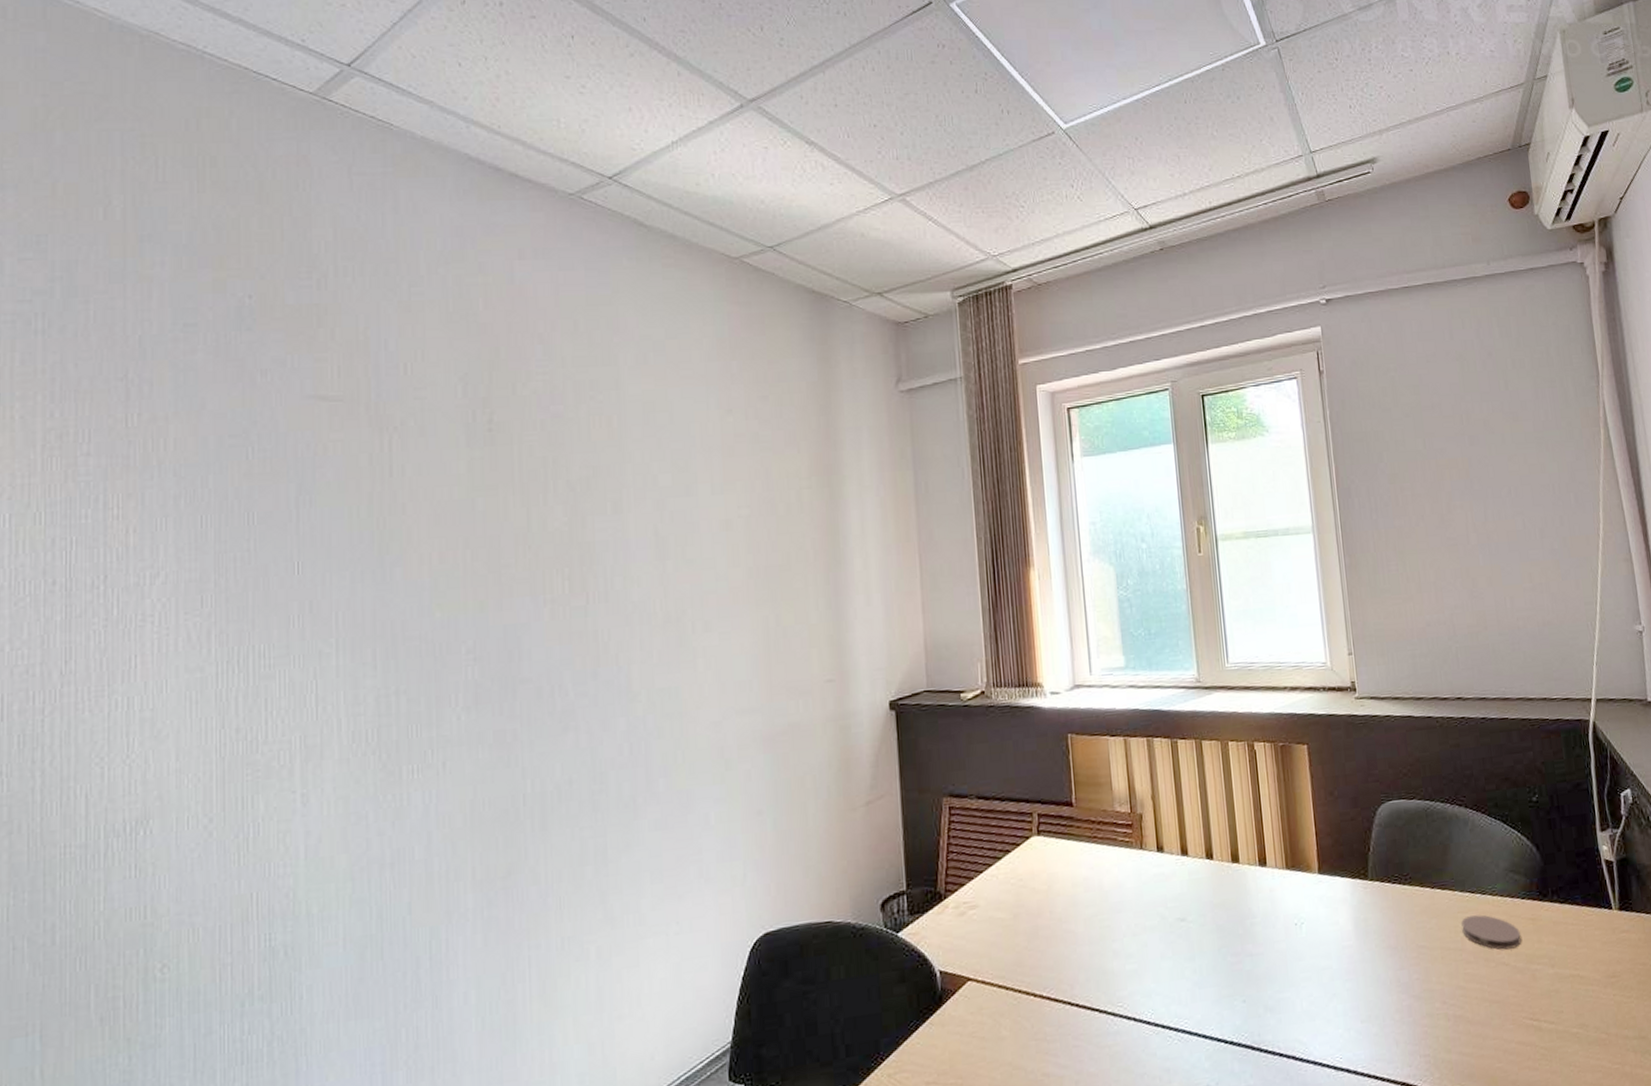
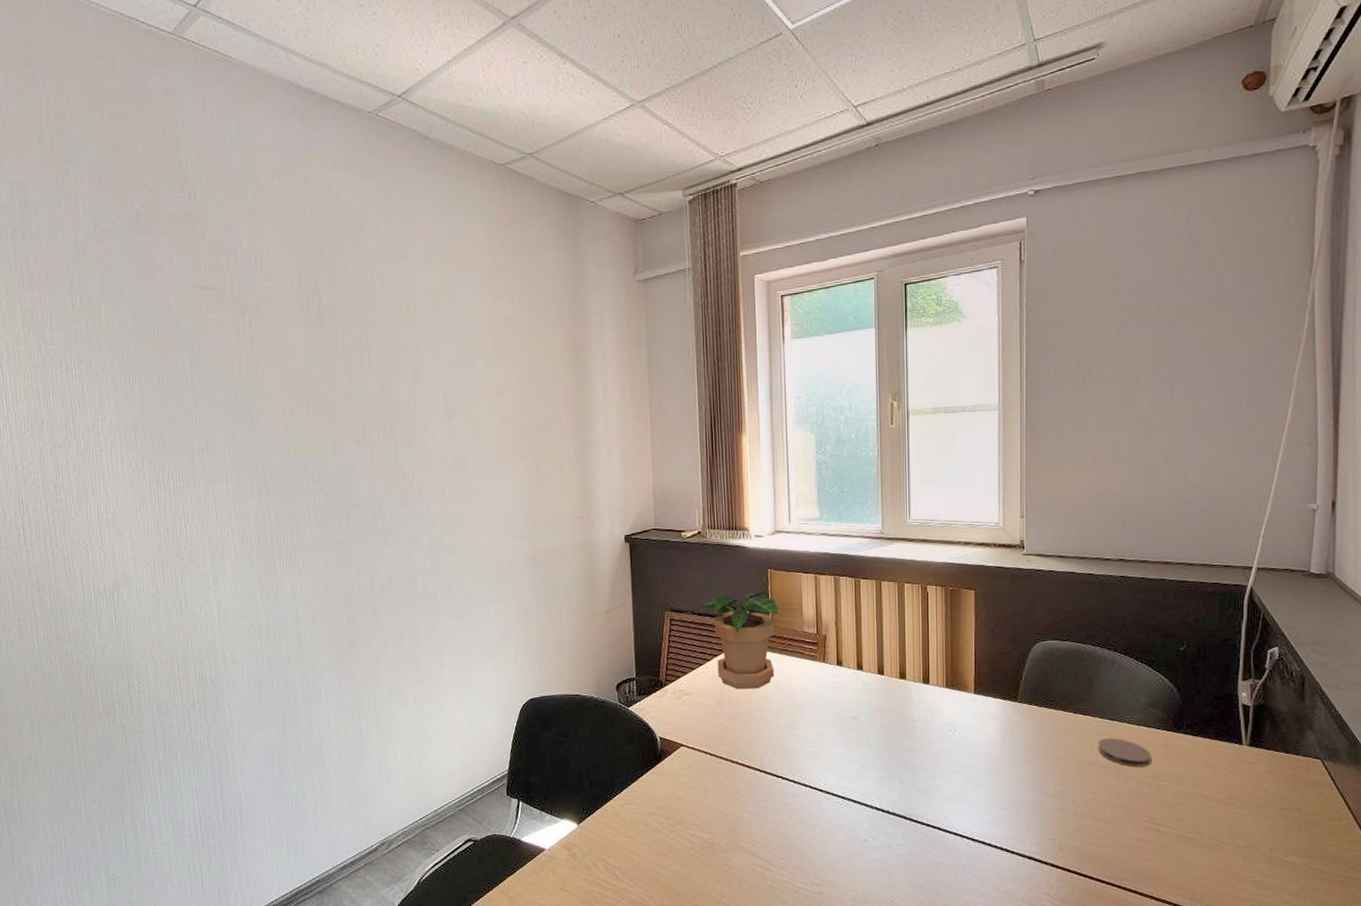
potted plant: none [980,760,1089,895] -> present [695,590,783,689]

